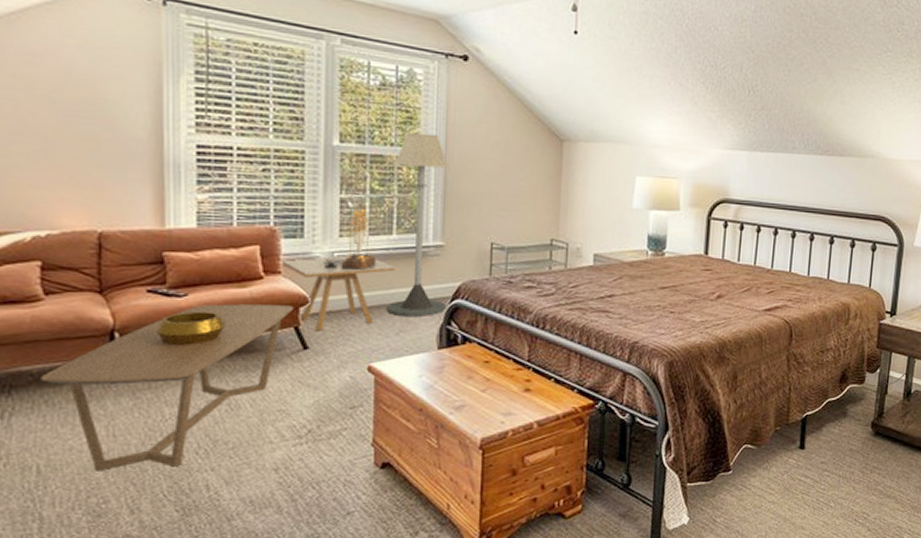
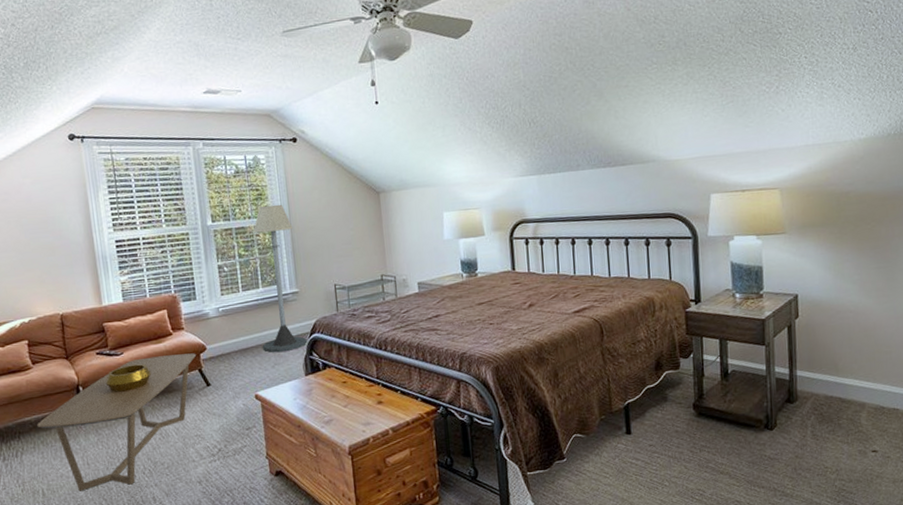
side table: present [279,255,395,331] -> none [182,309,265,371]
table lamp: present [323,203,377,270] -> none [212,267,251,321]

